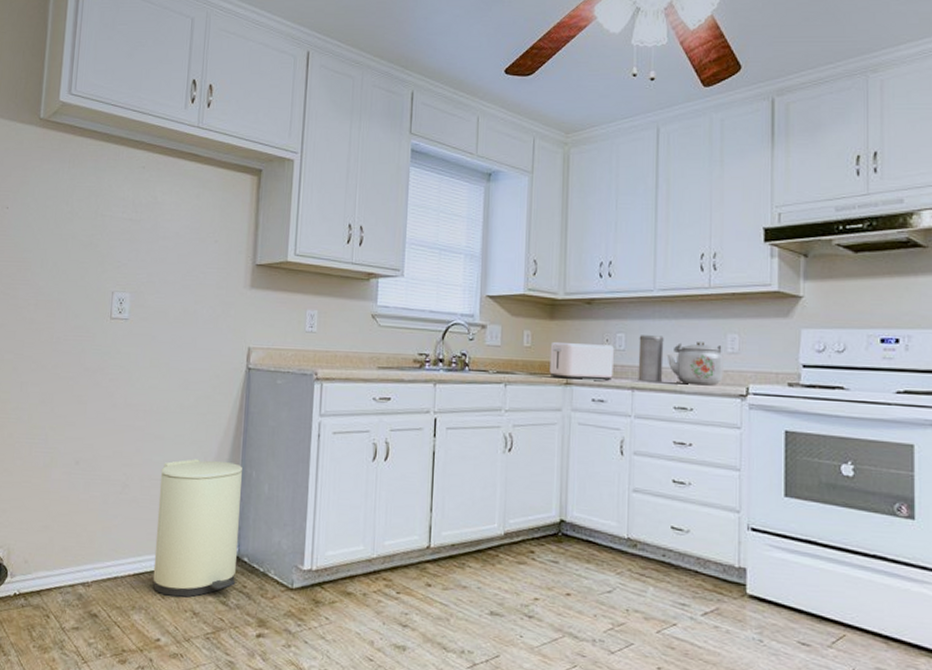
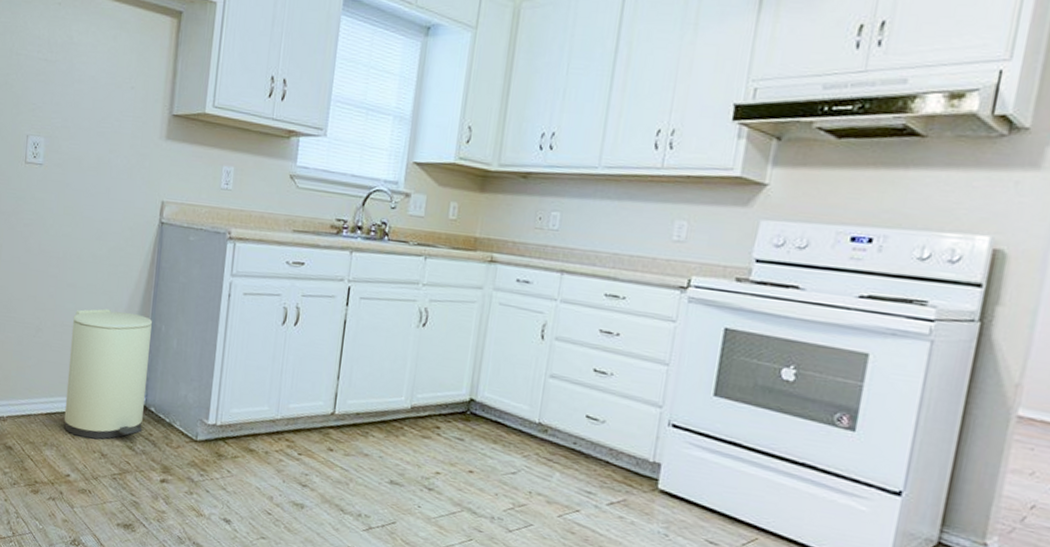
toaster: present [549,342,614,381] -> none [474,217,547,262]
canister: present [638,335,664,383] -> none [569,215,604,268]
kettle: present [666,342,723,386] -> none [604,226,667,275]

